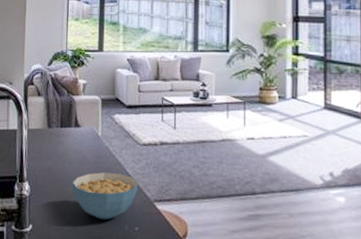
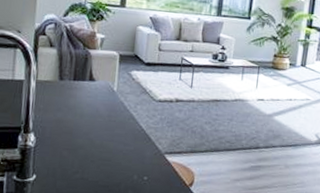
cereal bowl: present [71,172,139,220] -> none [82,125,151,170]

